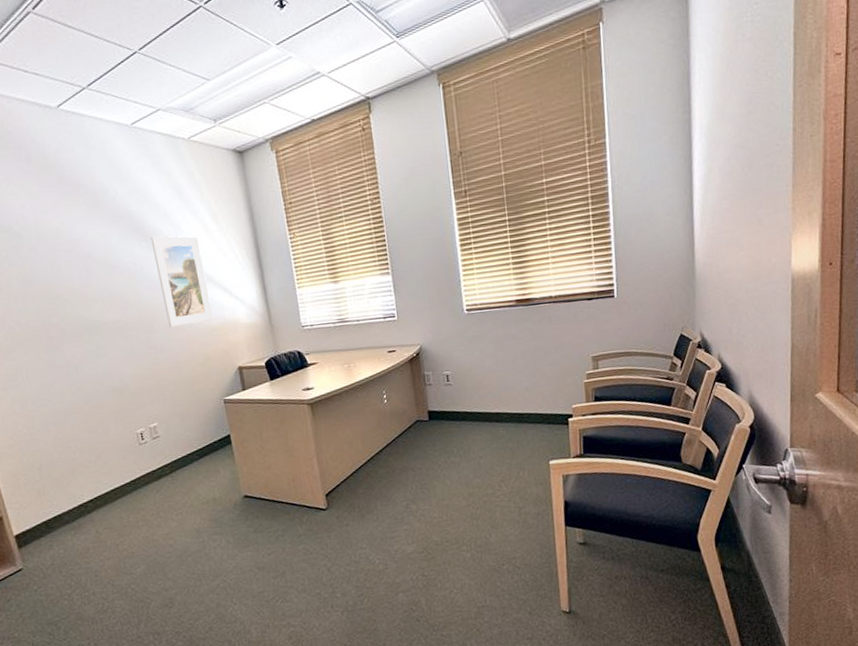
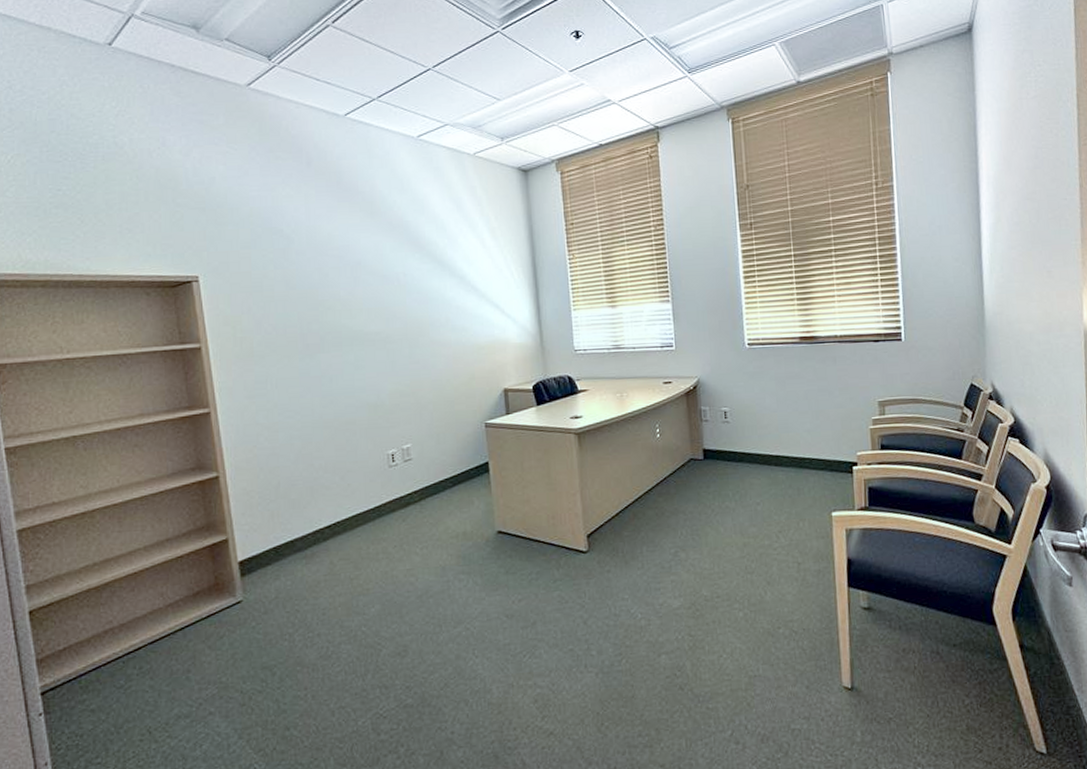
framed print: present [150,235,214,328] -> none [425,247,483,343]

